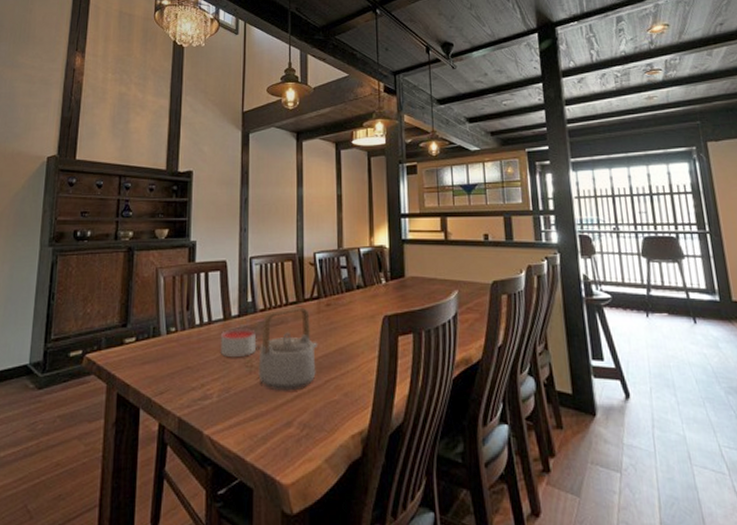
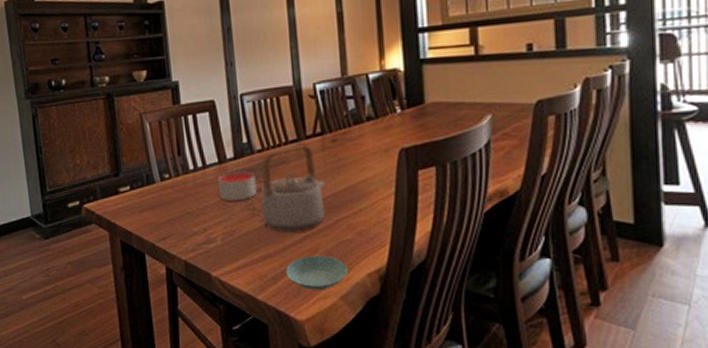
saucer: none [275,415,334,451] -> present [285,255,349,290]

